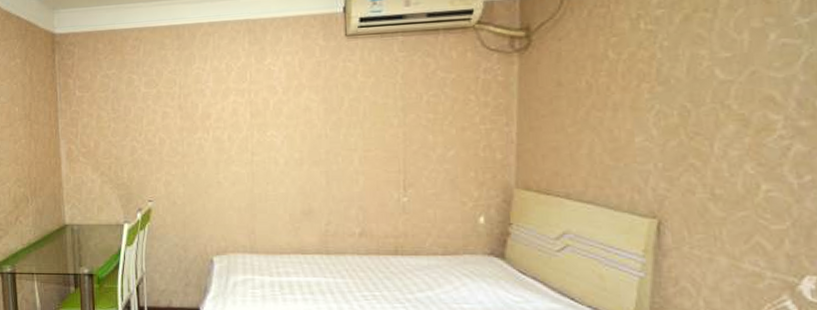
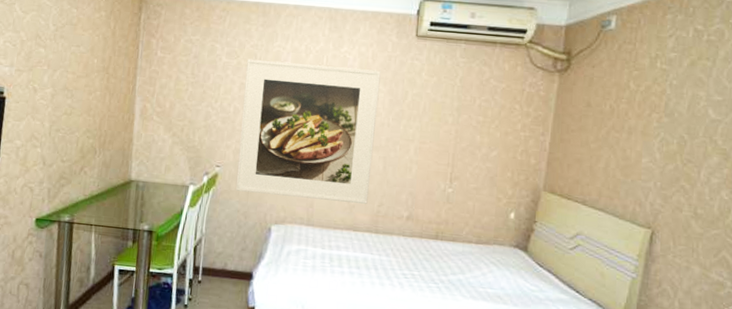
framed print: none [167,79,314,224] -> present [235,58,381,204]

